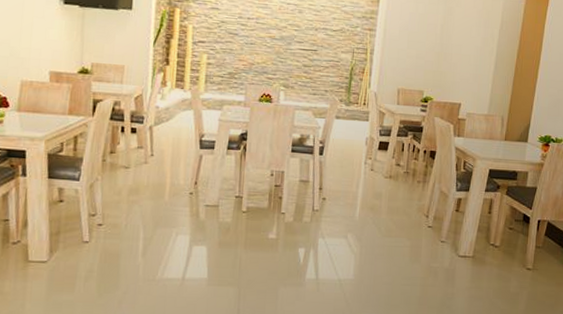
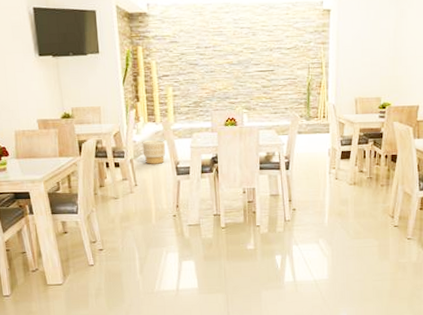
planter: none [165,108,192,135] -> present [142,140,166,164]

